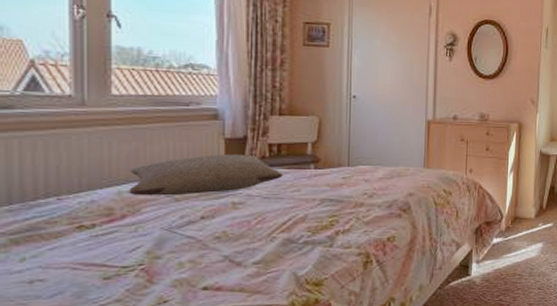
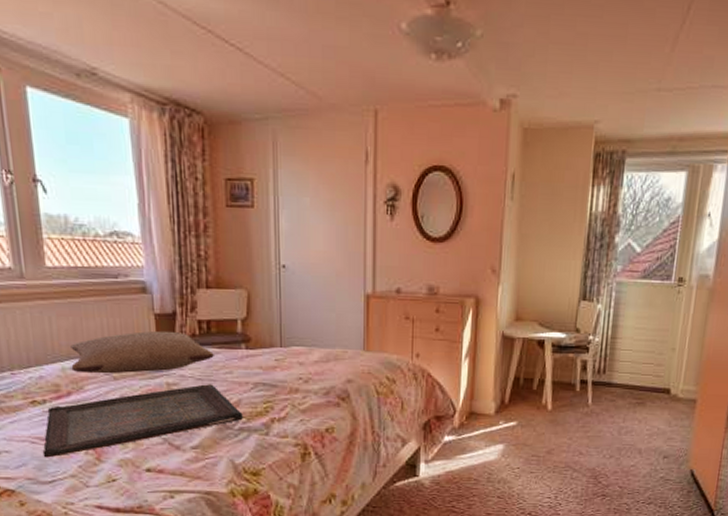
serving tray: none [85,202,309,284] -> present [42,384,244,458]

